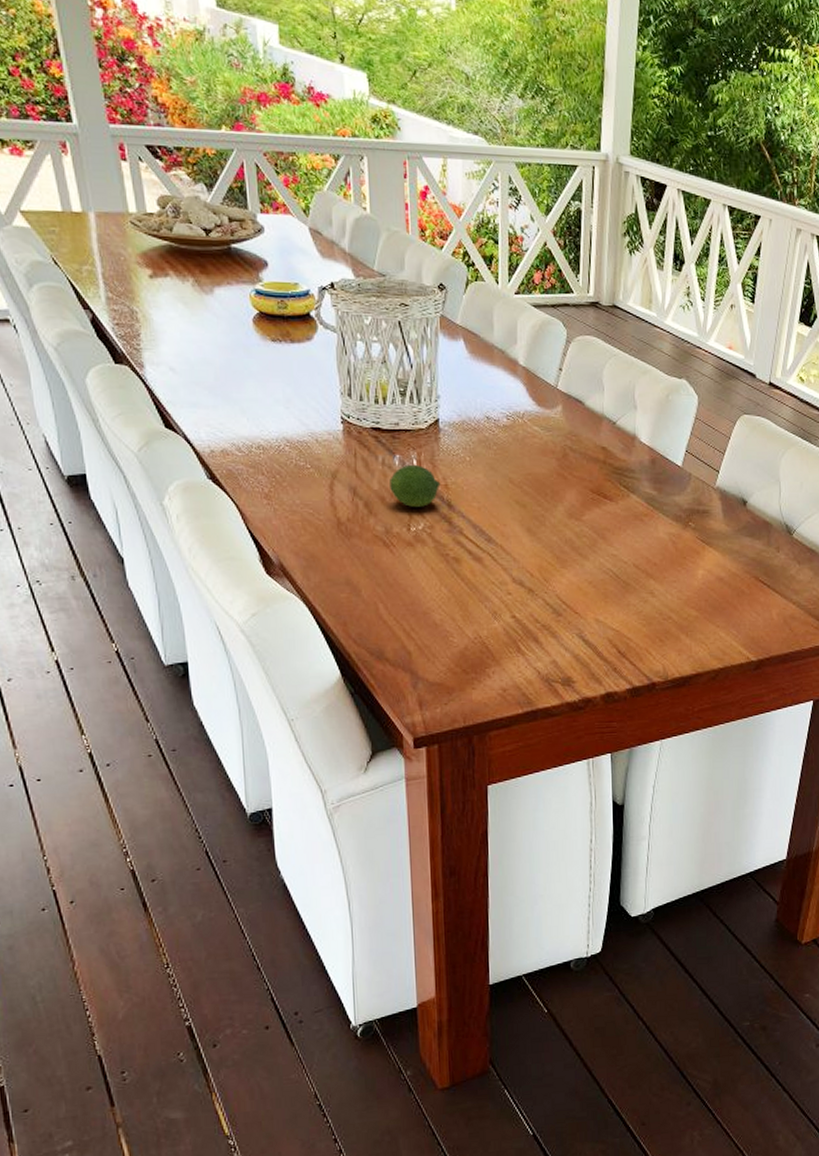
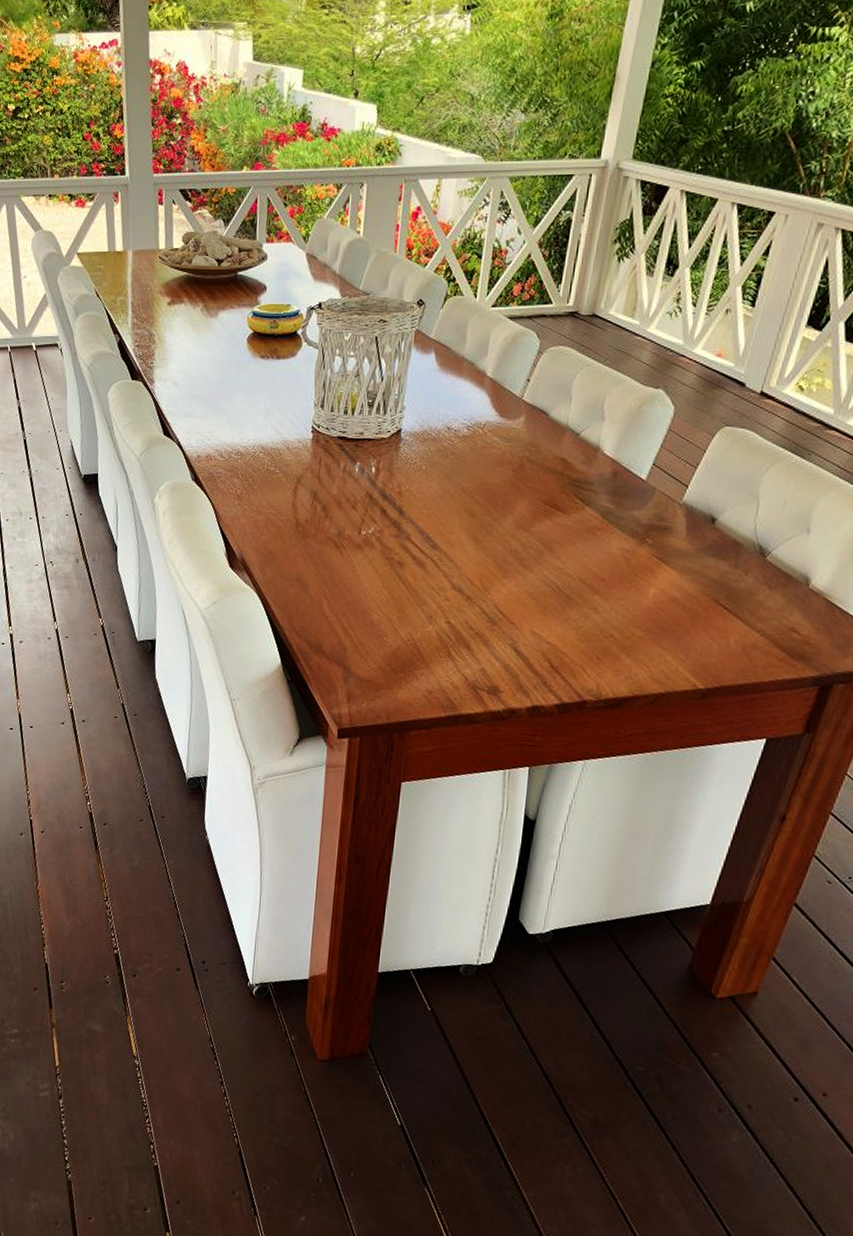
fruit: present [390,464,441,507] -> none [347,471,395,512]

